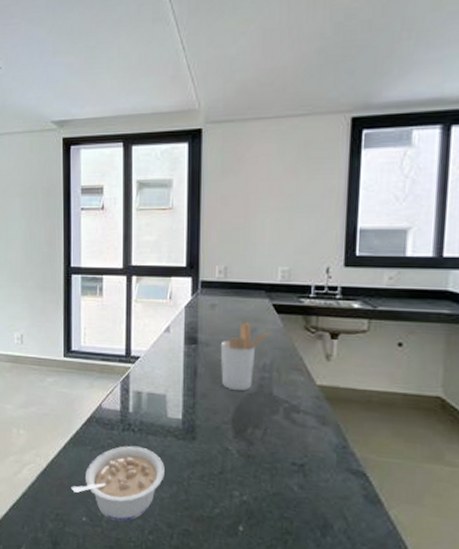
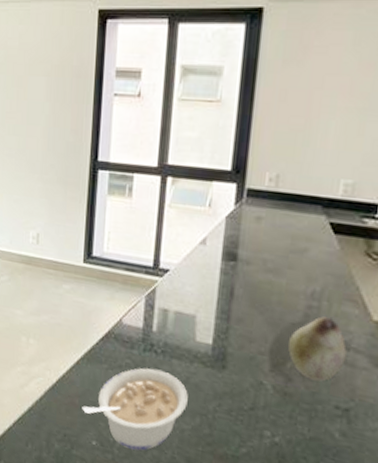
utensil holder: present [220,322,272,391] -> none [261,240,326,319]
fruit: none [248,385,297,443] -> present [288,316,346,382]

